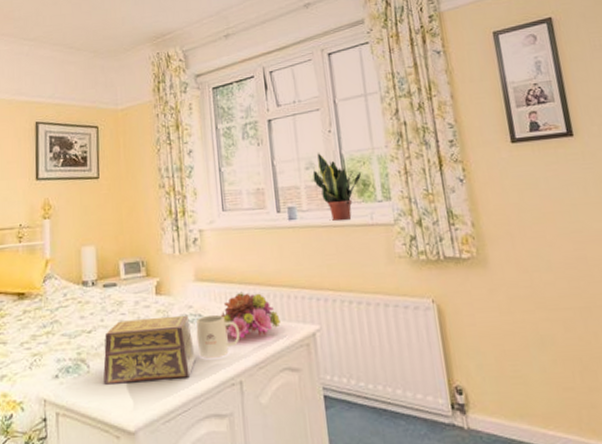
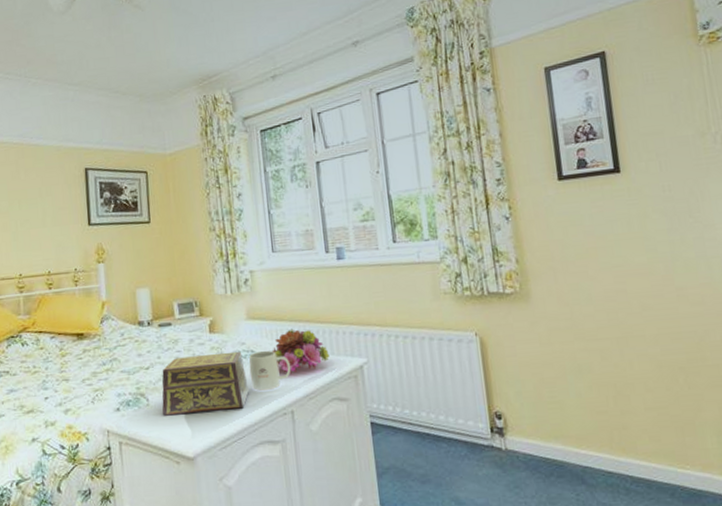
potted plant: present [312,153,361,222] -> none [361,194,408,261]

